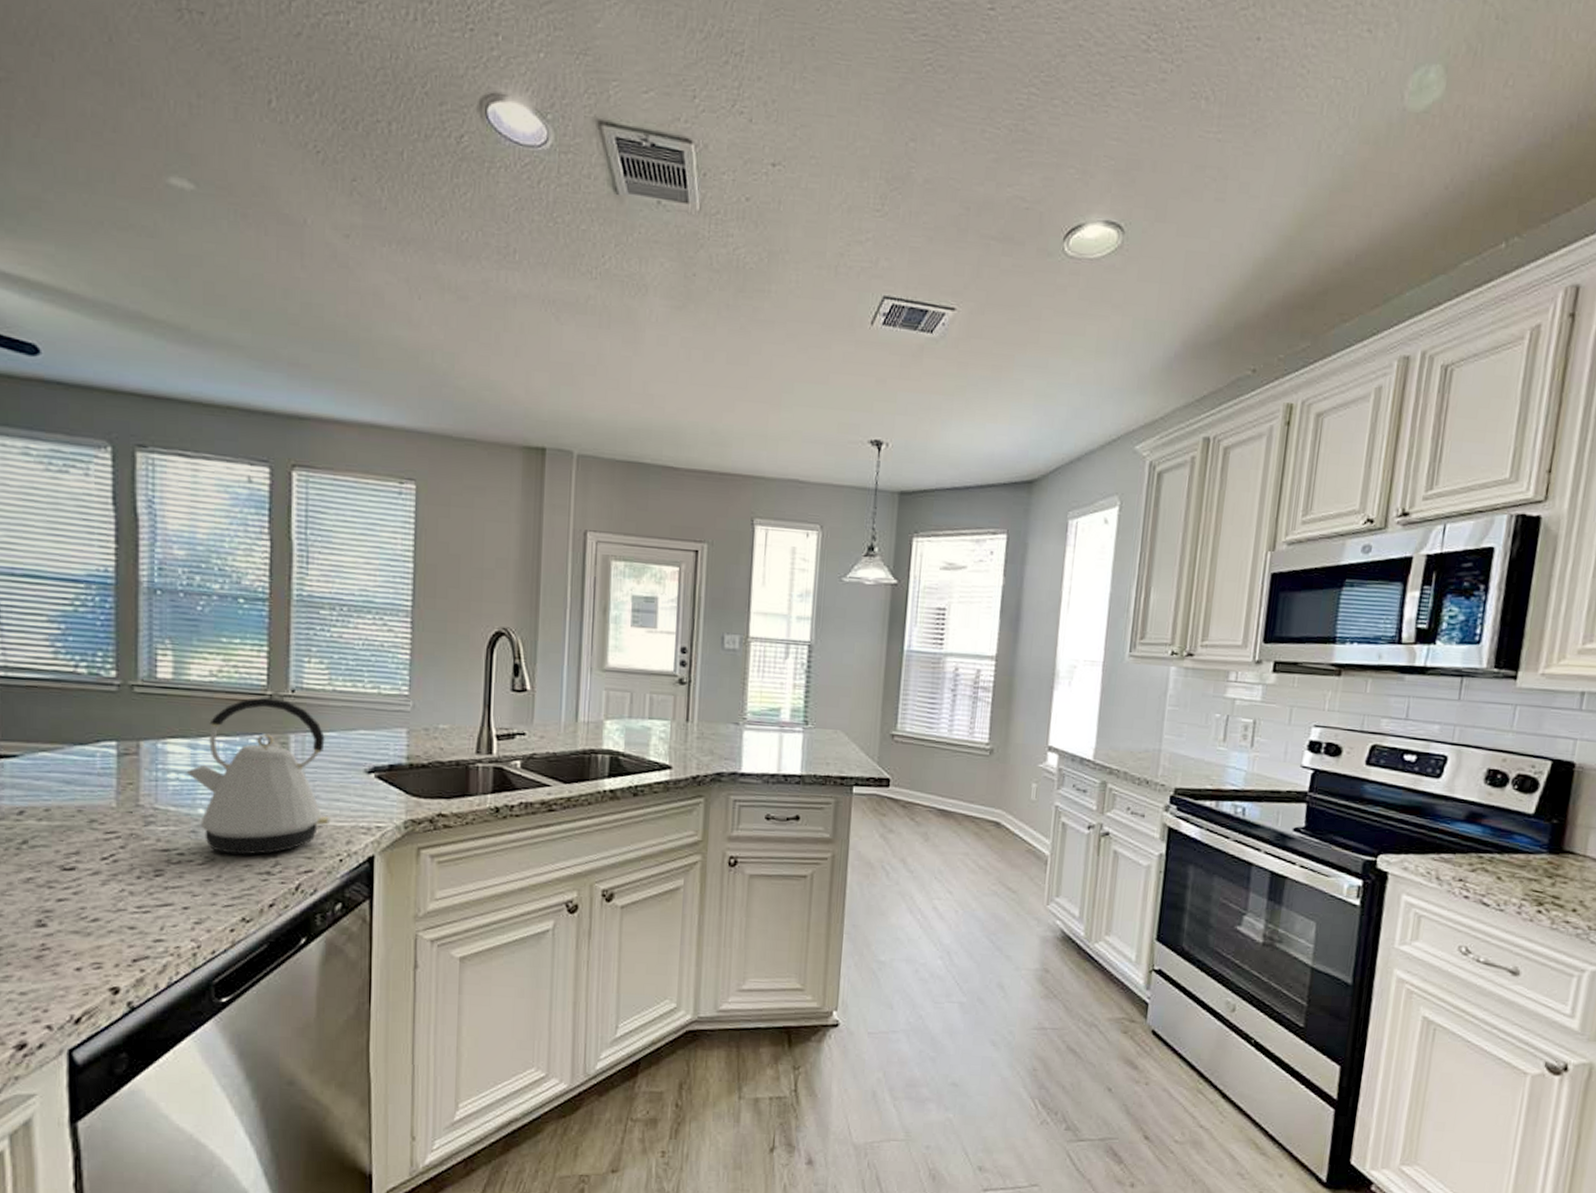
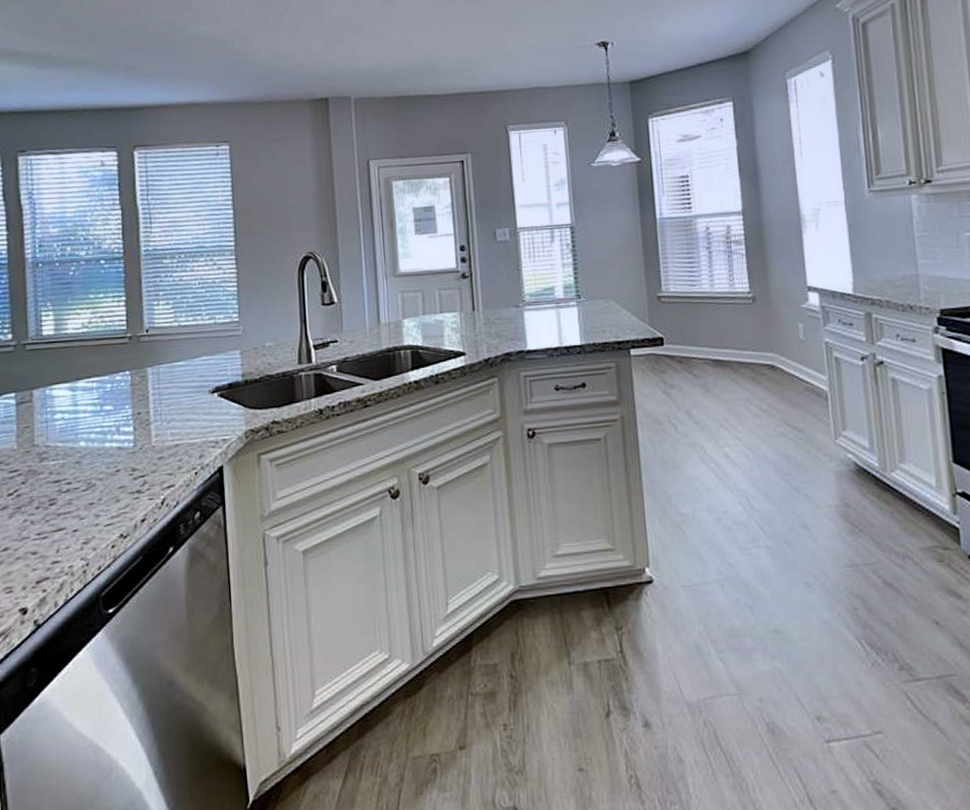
kettle: present [186,697,331,855] -> none [69,339,185,479]

